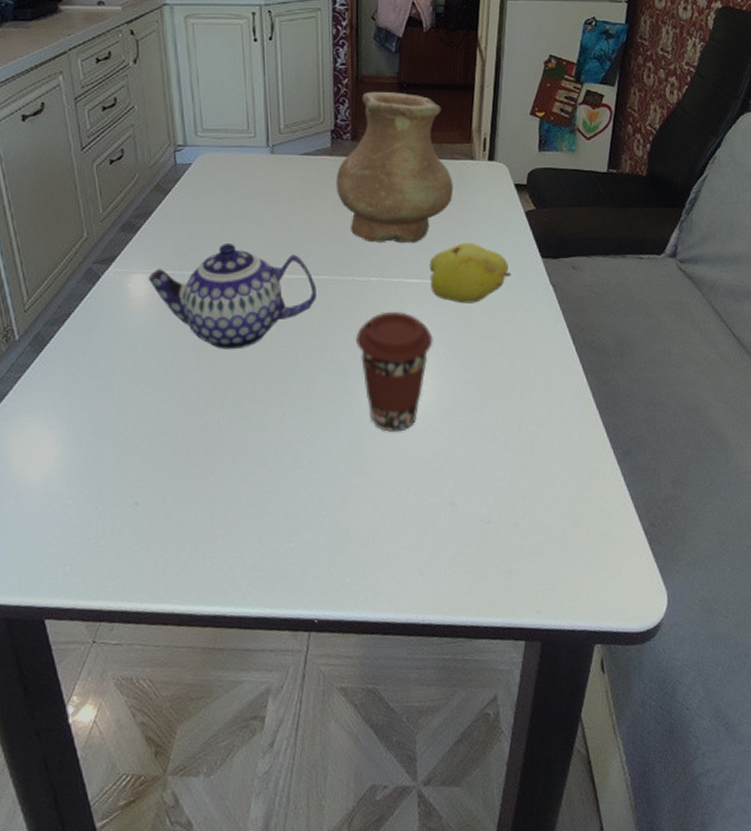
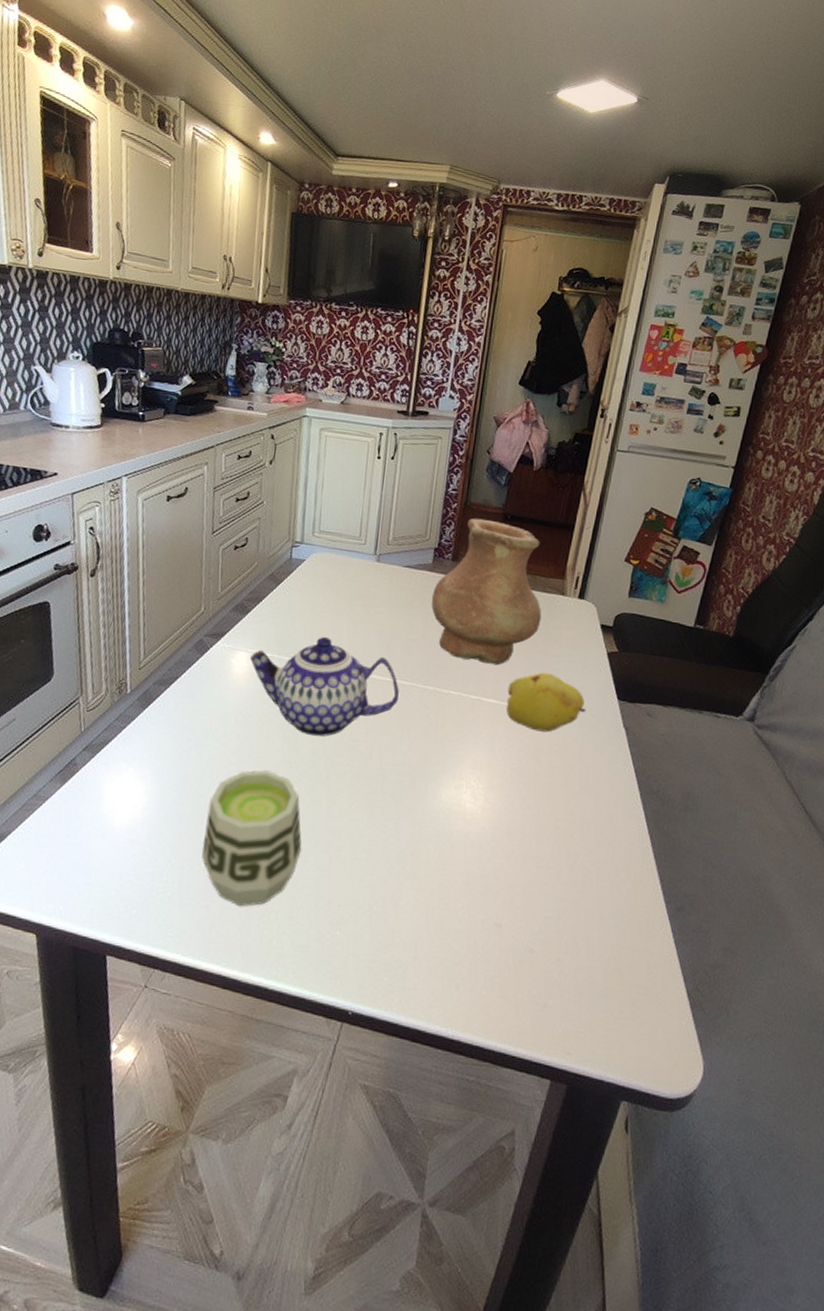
cup: none [130,394,239,540] -> present [201,770,302,907]
coffee cup: present [355,311,433,432] -> none [428,725,502,844]

